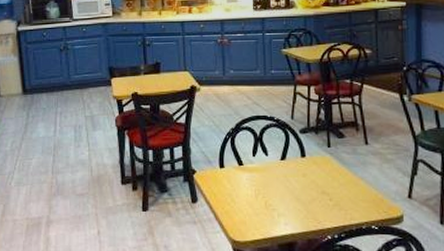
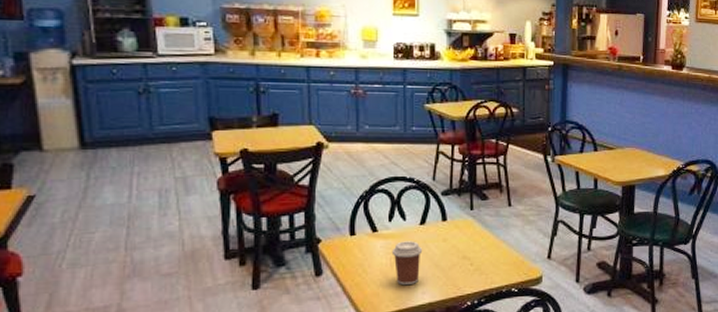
coffee cup: none [256,175,284,216] -> present [391,241,423,286]

